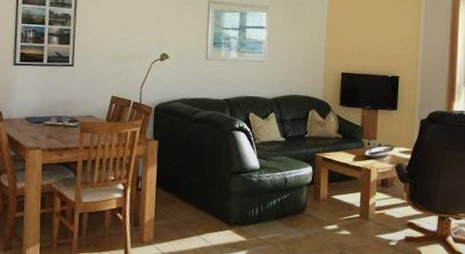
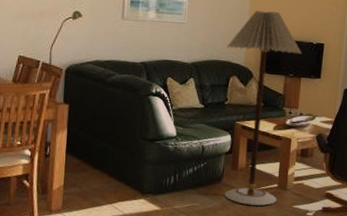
floor lamp: none [305,46,378,236] -> present [224,10,302,206]

